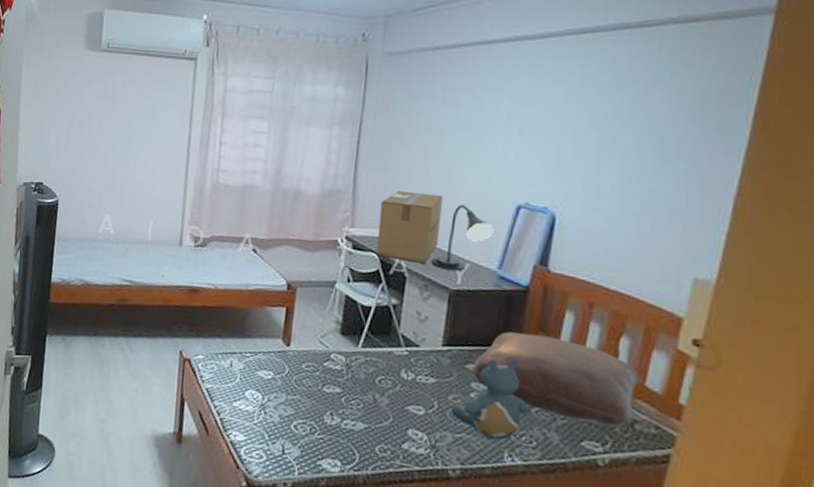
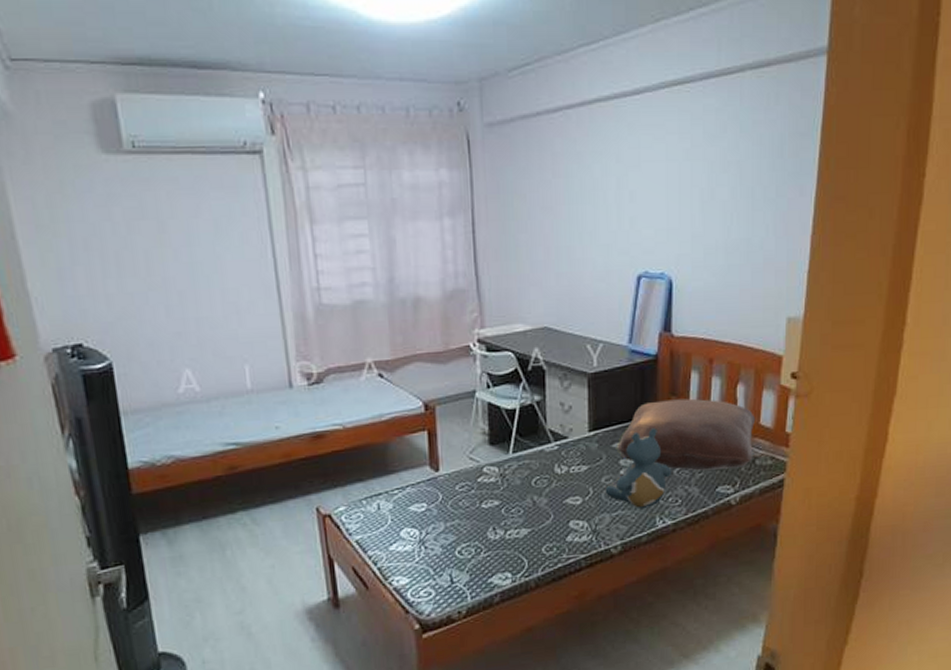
box: present [376,190,443,264] -> none [508,277,571,354]
desk lamp: present [430,204,494,272] -> none [565,284,620,355]

